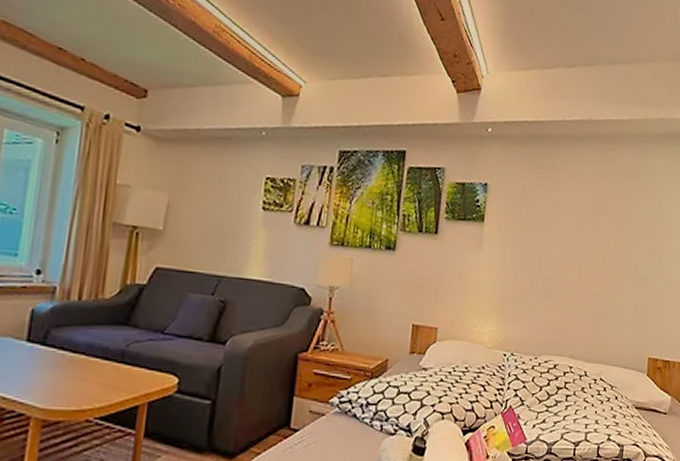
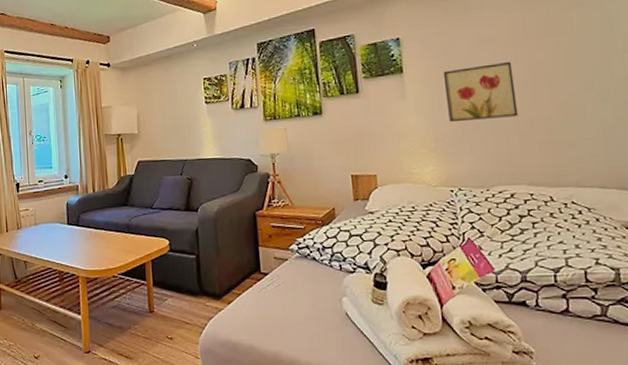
wall art: none [516,228,579,288] -> present [442,61,519,123]

